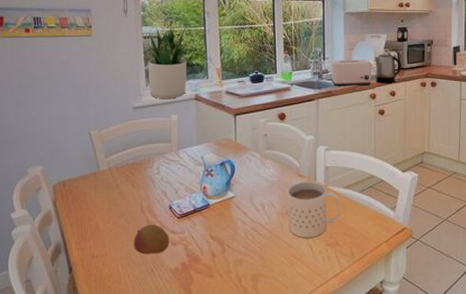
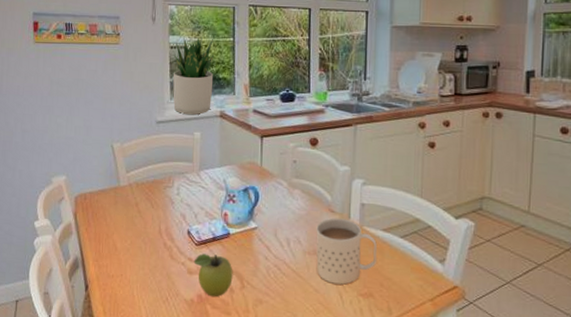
fruit: present [133,225,169,255] -> none [149,249,186,282]
fruit: none [176,225,214,263] -> present [193,253,233,297]
toaster: present [331,59,373,86] -> none [373,80,423,112]
kettle: present [374,54,401,84] -> none [425,76,459,112]

